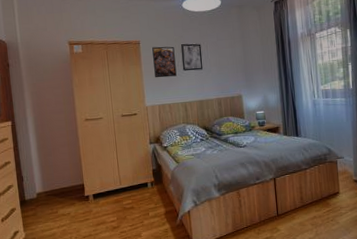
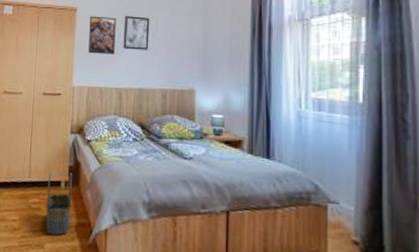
basket: none [136,174,160,225] -> present [46,172,72,236]

